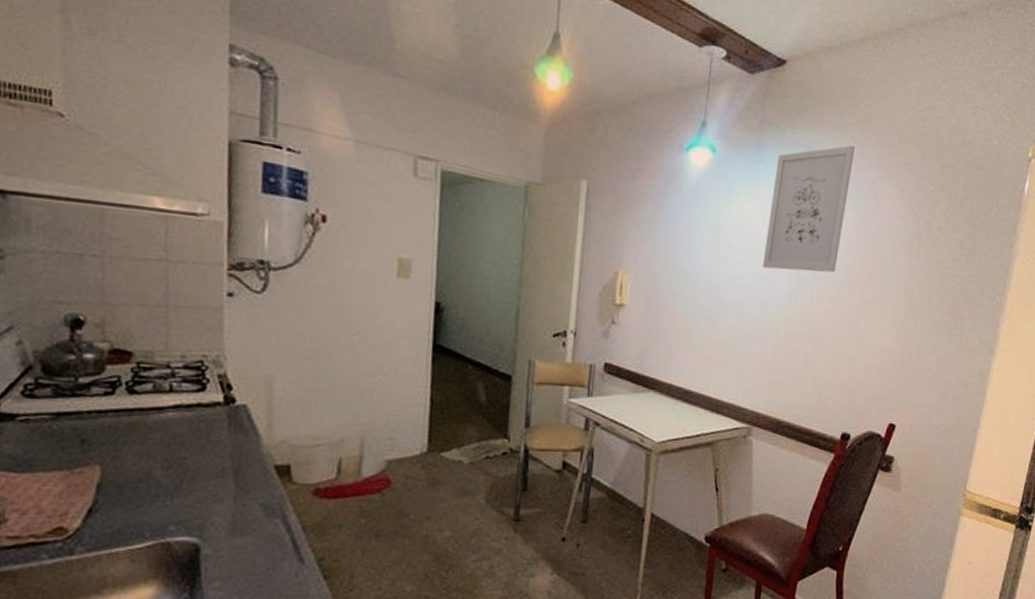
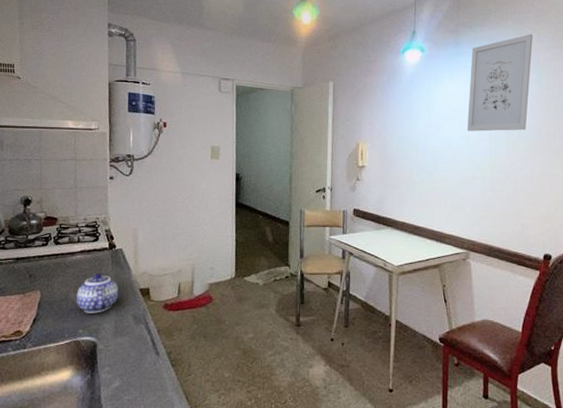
teapot: none [164,440,240,502] -> present [76,273,119,314]

